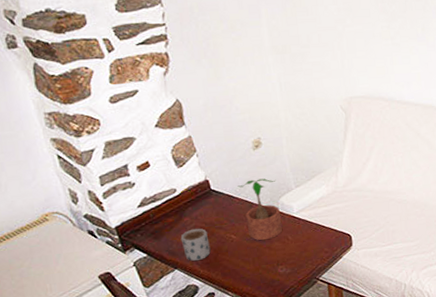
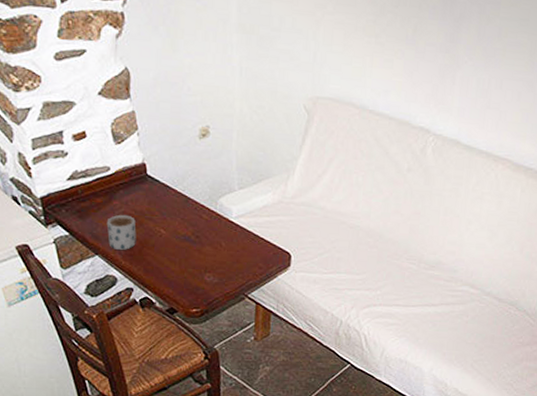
potted plant: present [237,178,283,241] -> none [176,171,219,242]

